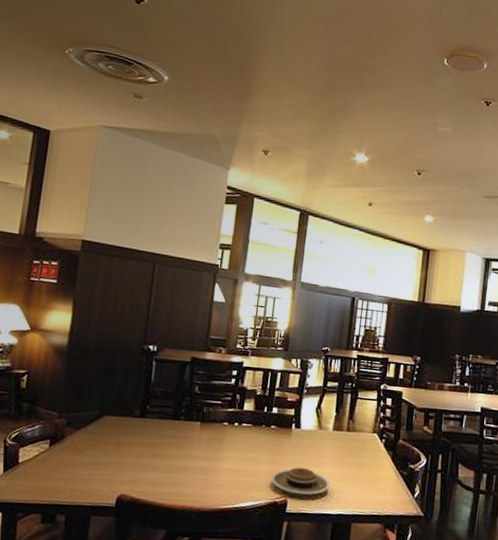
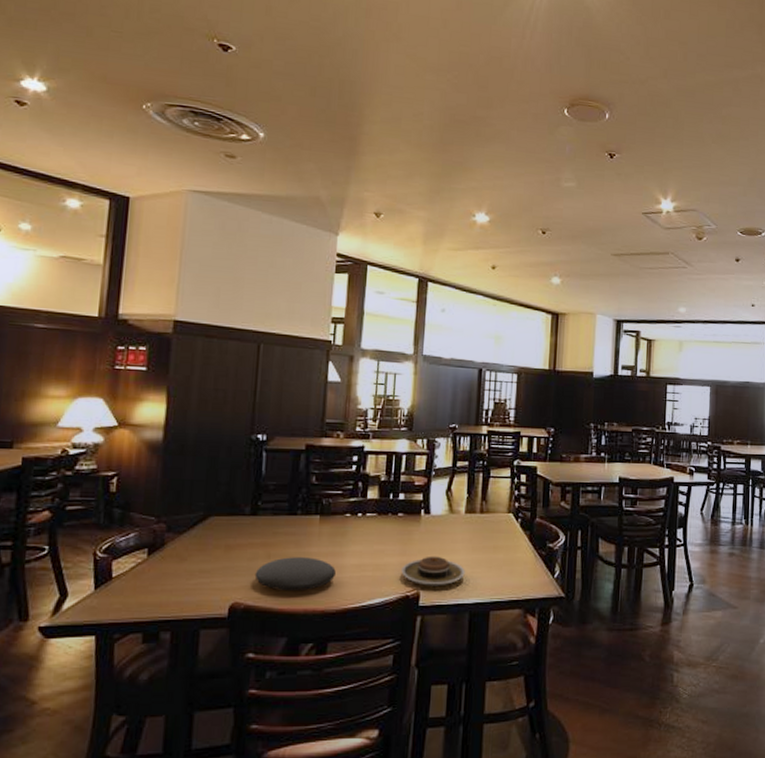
plate: none [140,457,212,489] -> present [254,557,336,592]

